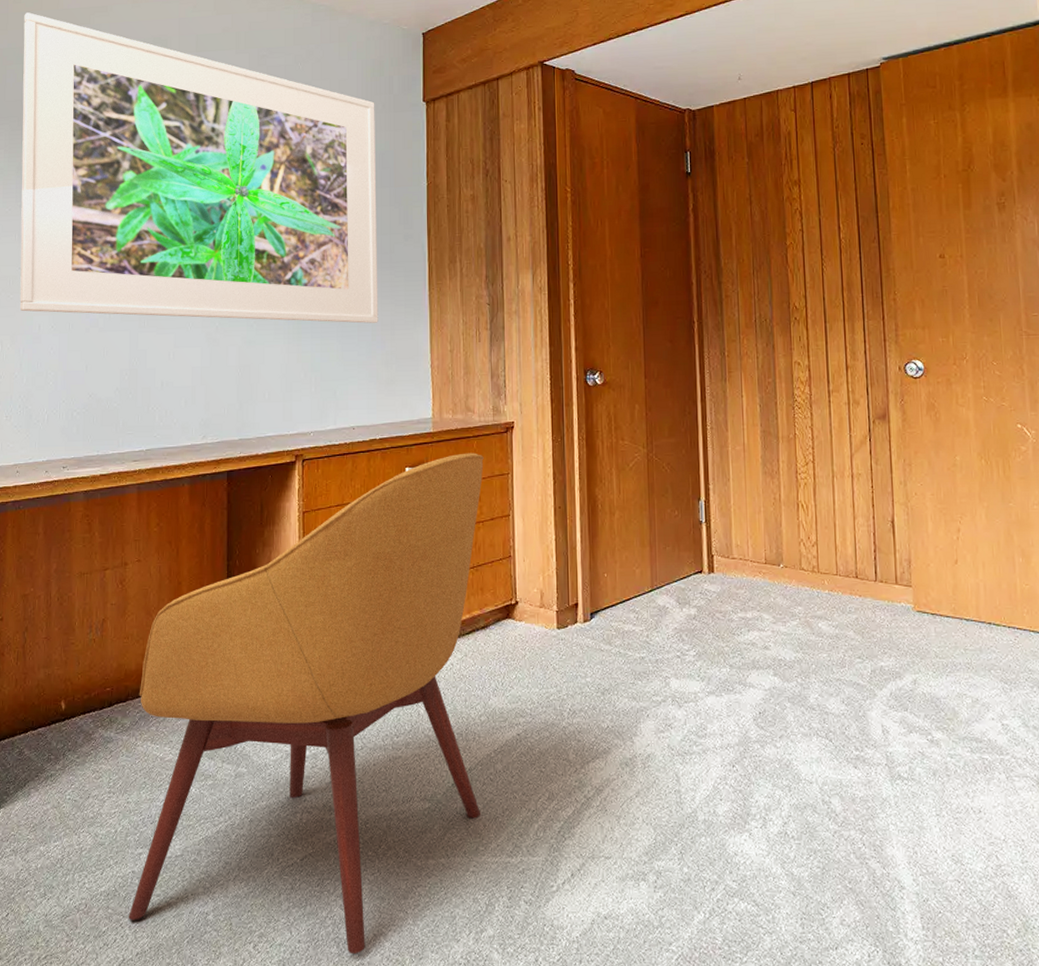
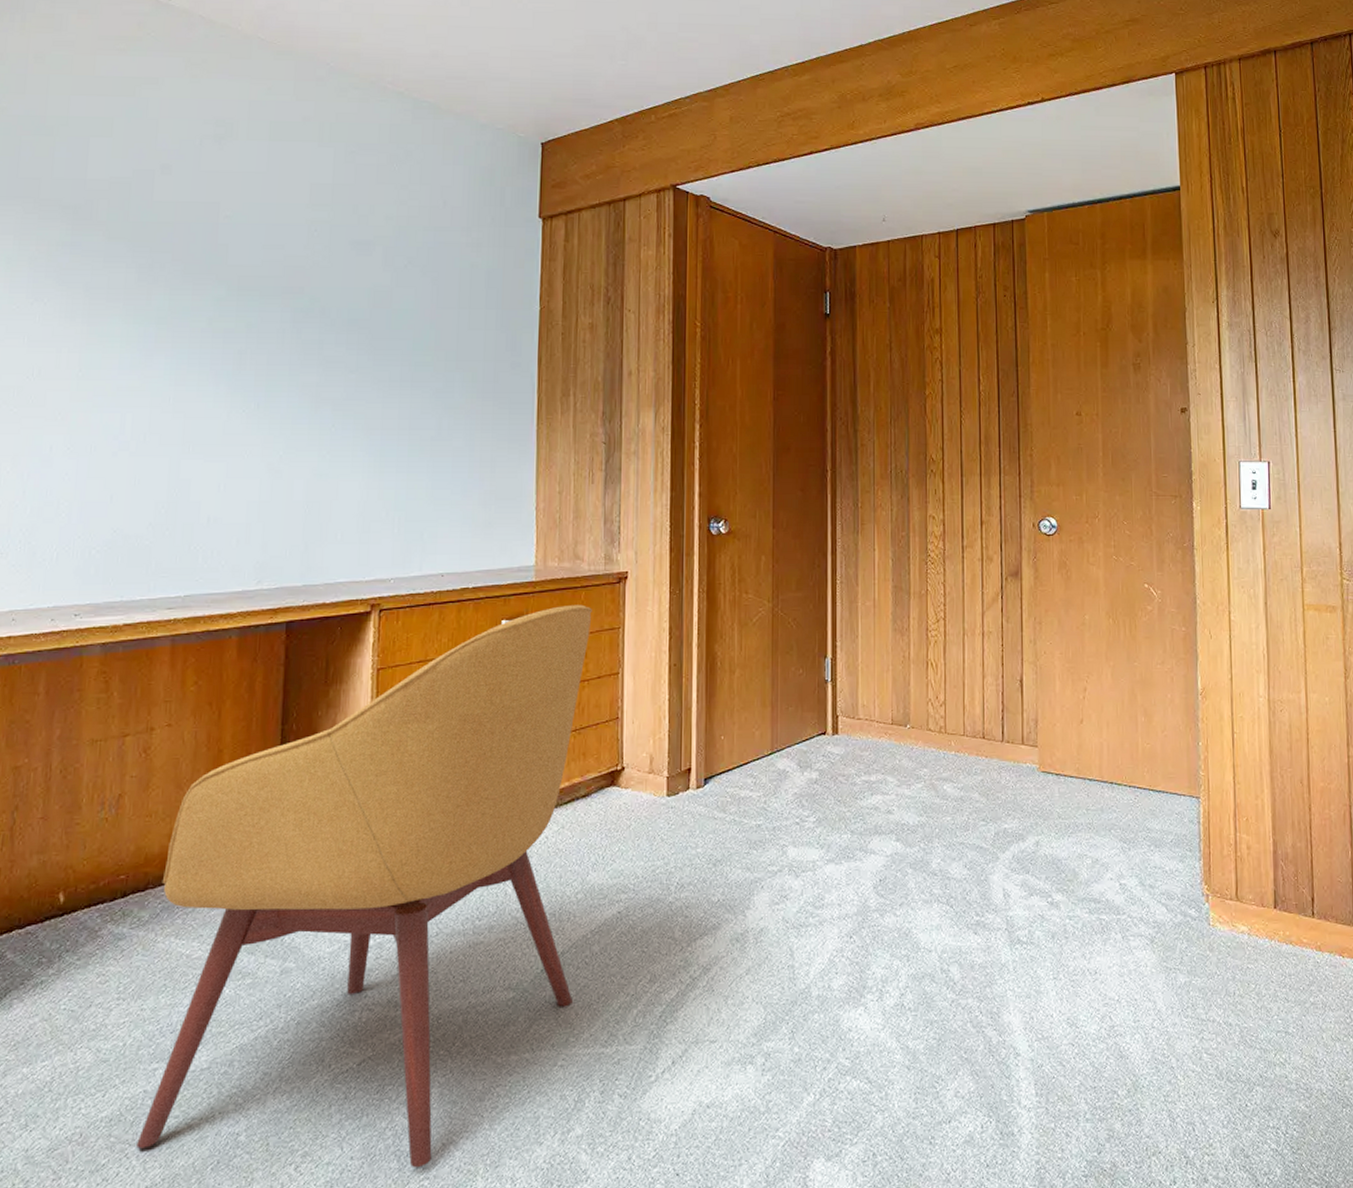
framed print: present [19,12,378,324] -> none [25,76,483,459]

